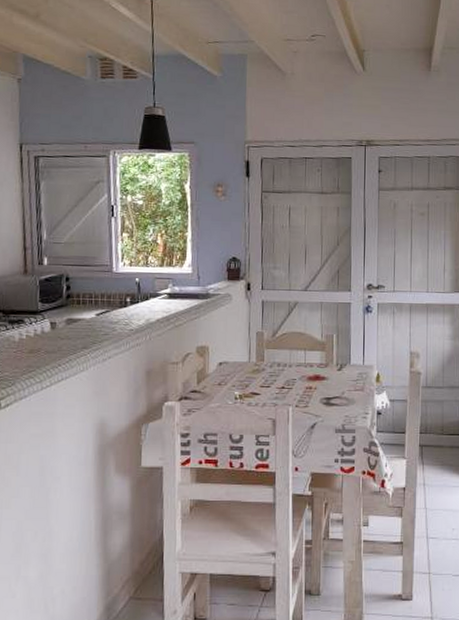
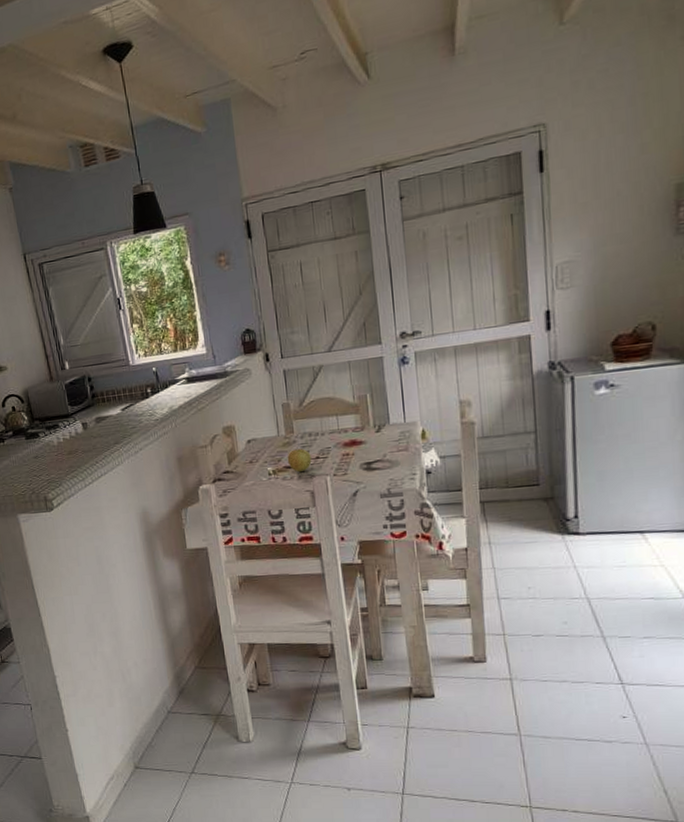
apple: none [254,377,277,400] -> present [287,448,312,473]

